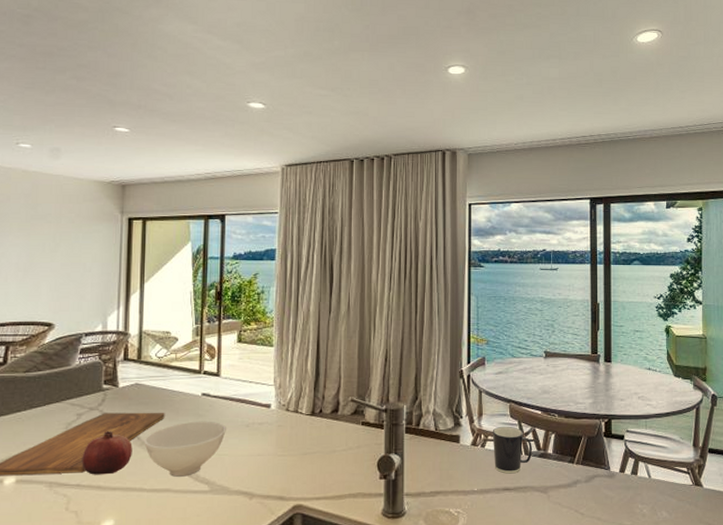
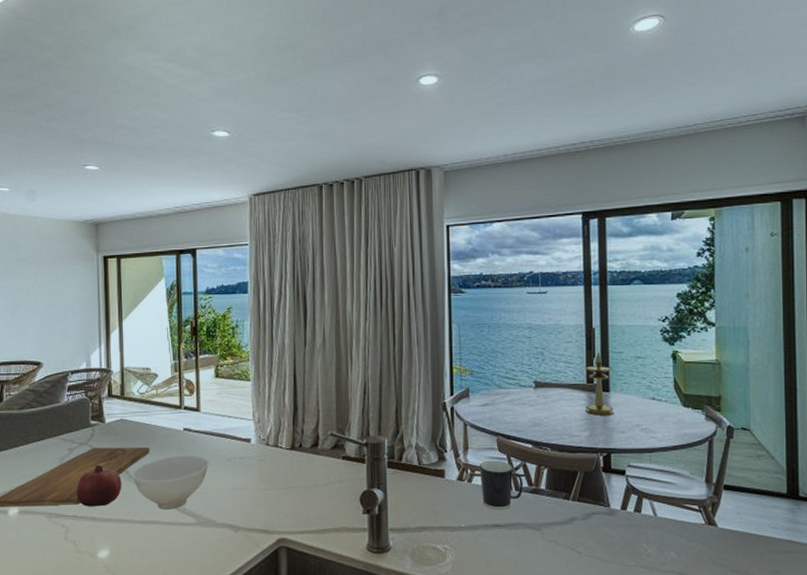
candlestick: none [590,325,615,384] -> present [585,351,614,415]

